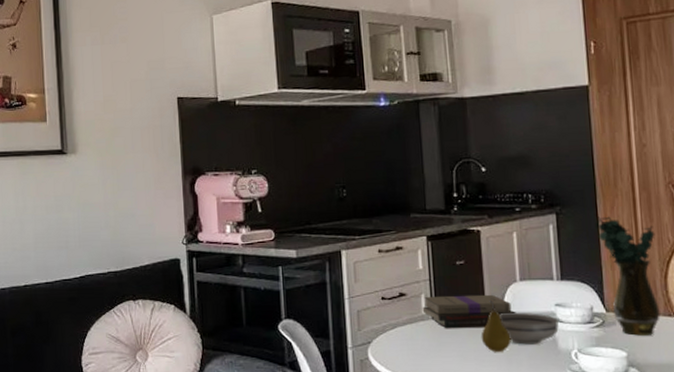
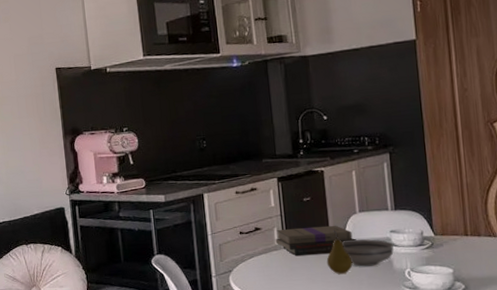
vase: present [594,214,660,336] -> none [422,152,482,254]

